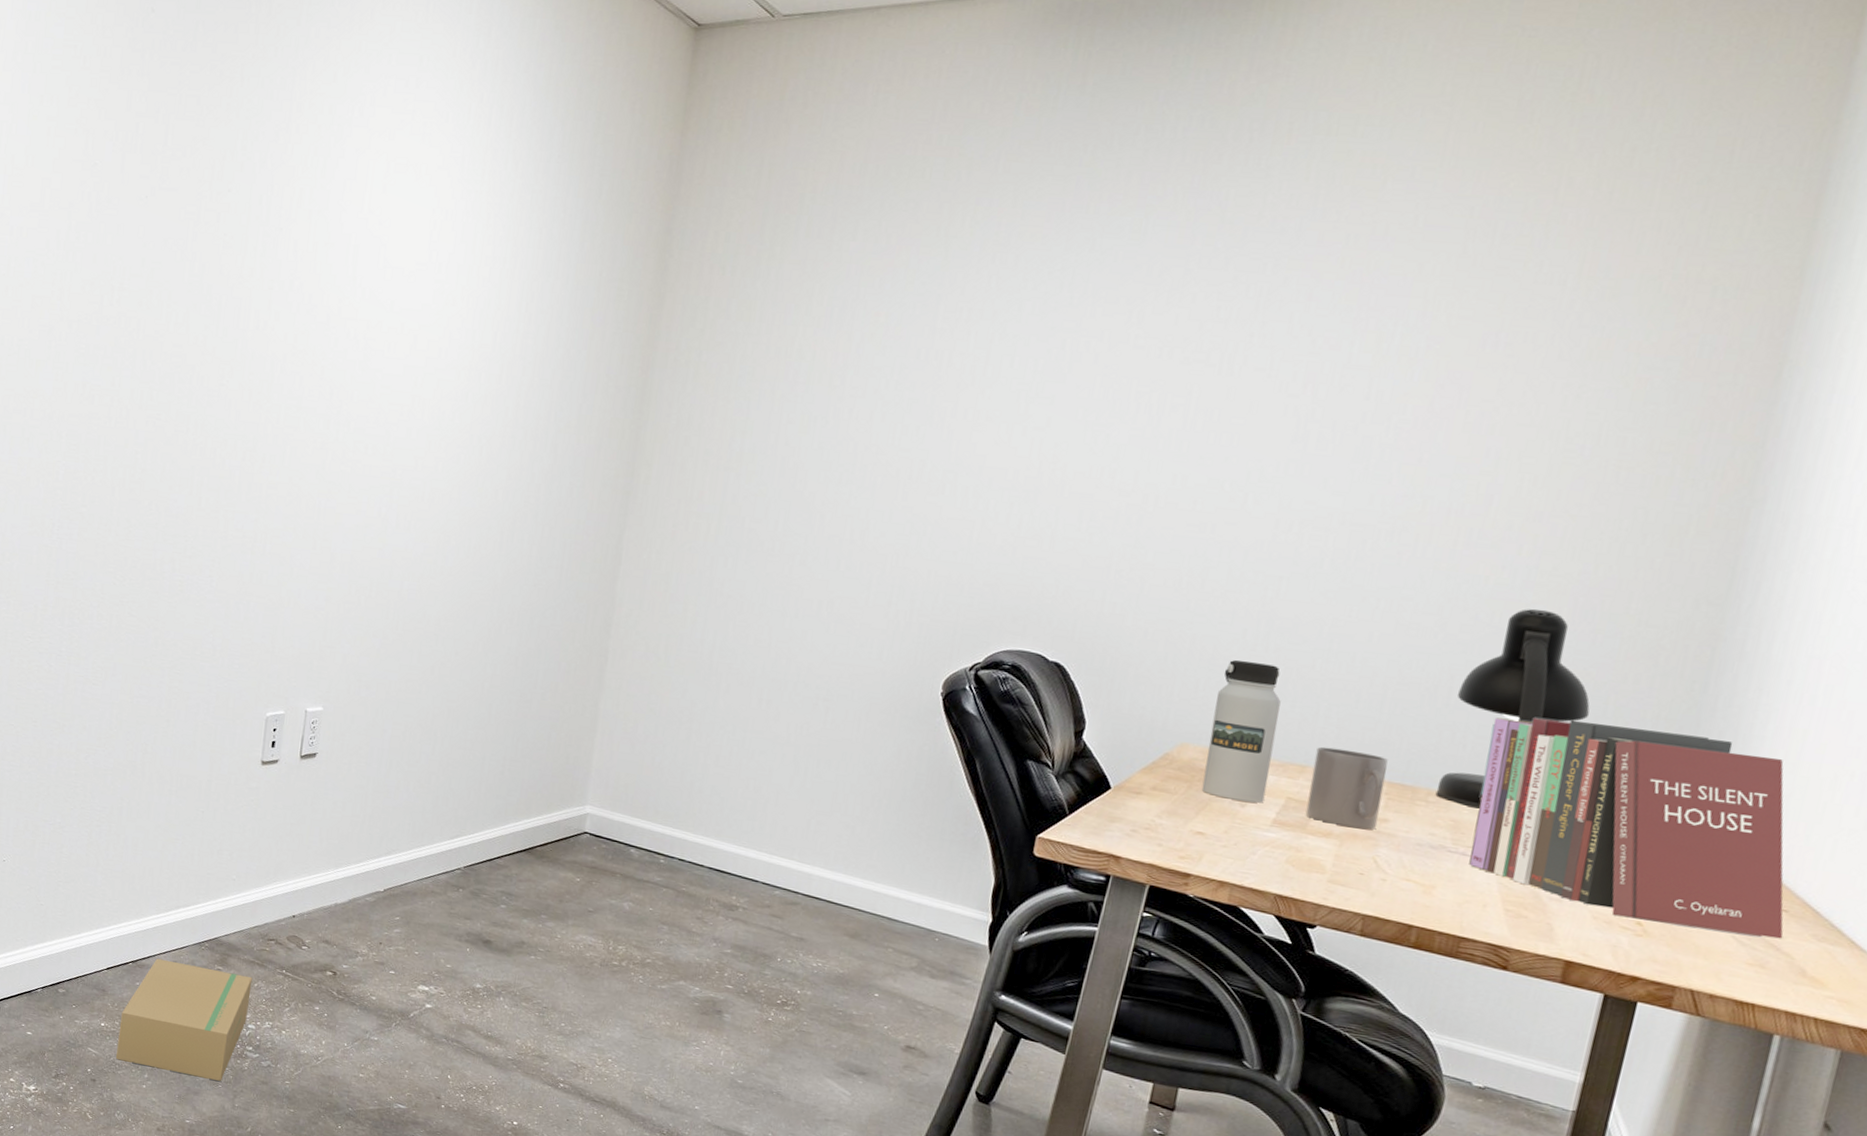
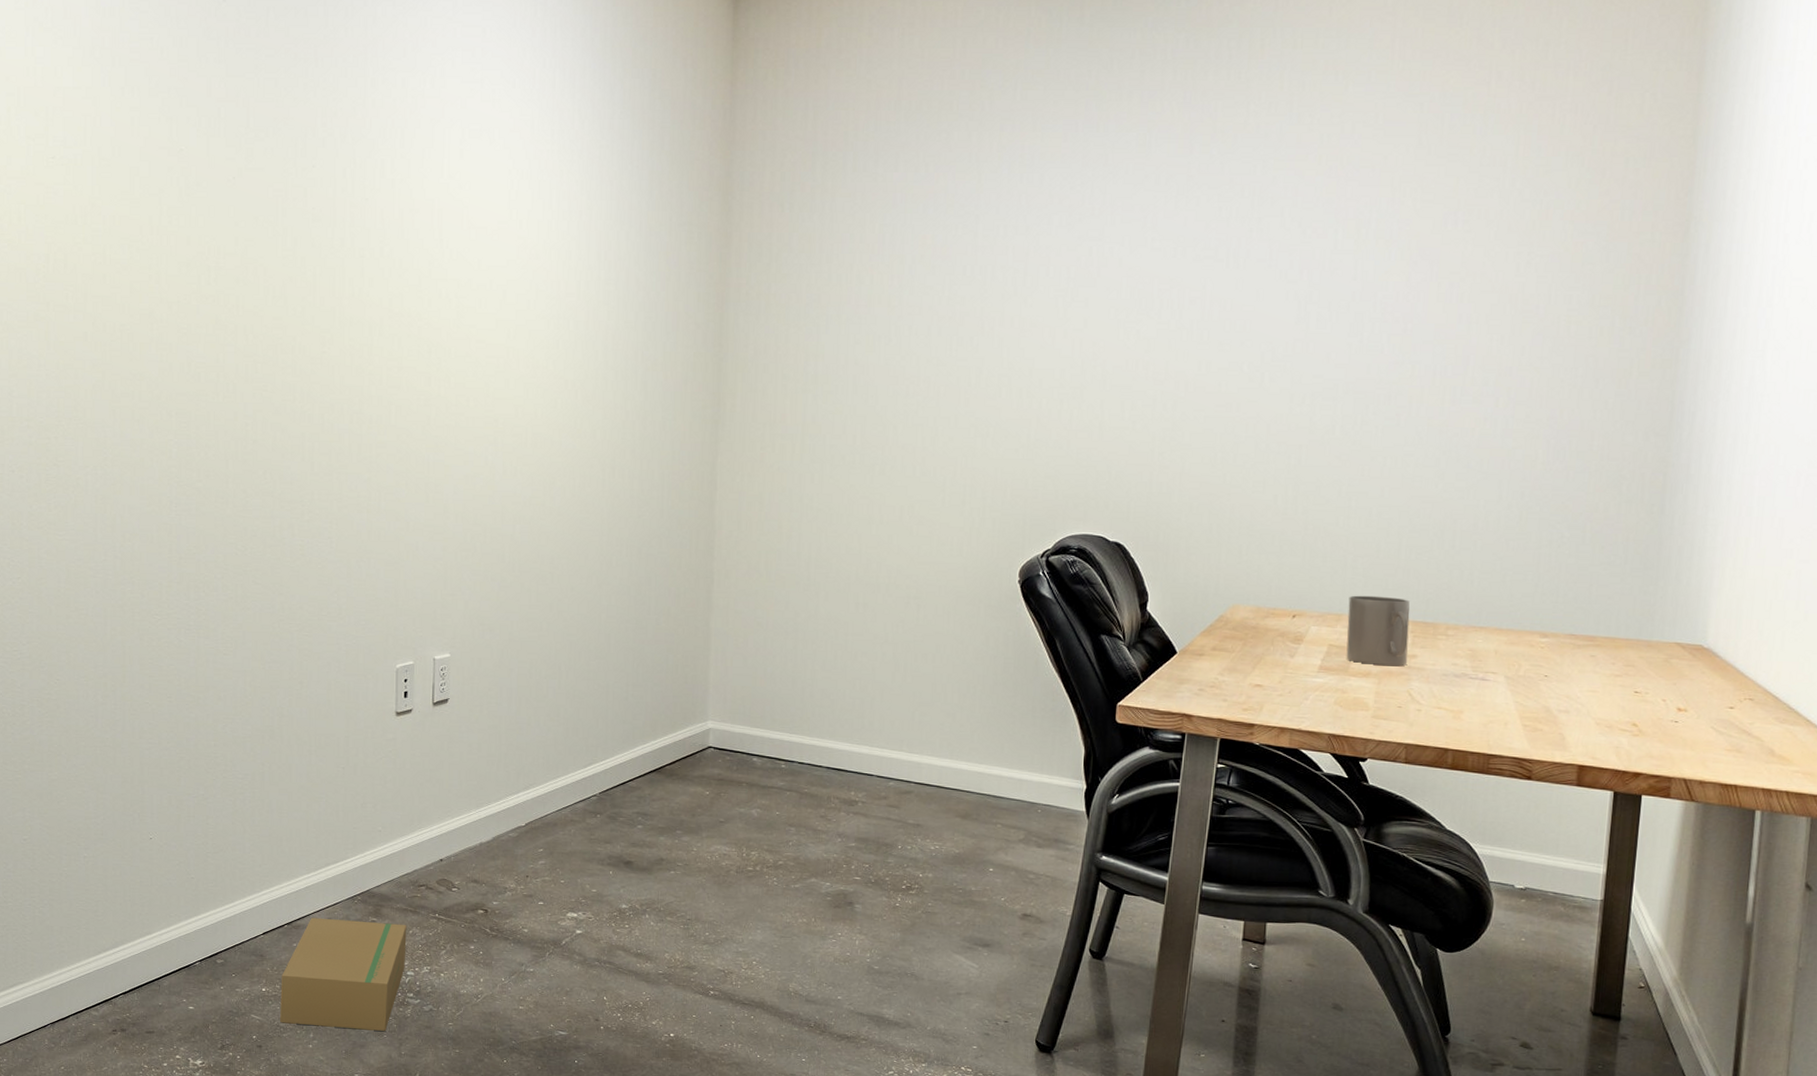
water bottle: present [1201,660,1281,803] -> none [1255,524,1314,652]
desk lamp: present [1435,608,1590,809] -> none [1453,453,1572,637]
books: present [1469,717,1784,939] -> none [1488,549,1752,725]

